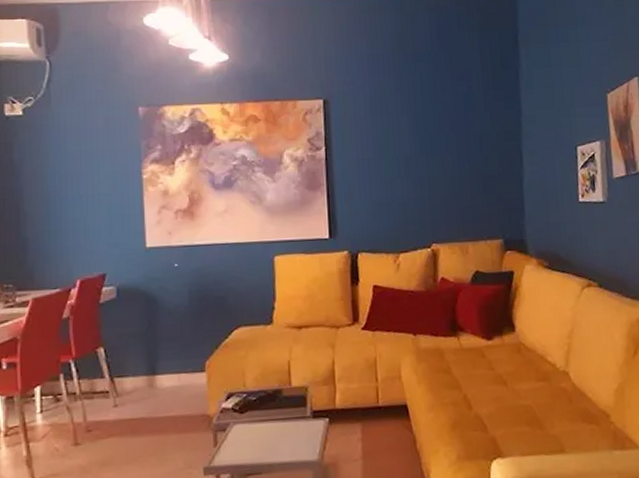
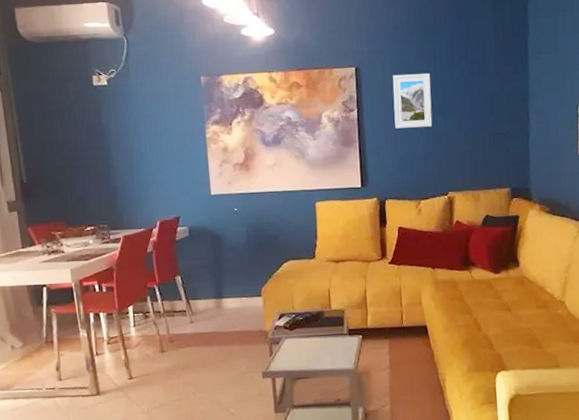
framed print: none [367,108,413,170] -> present [393,73,433,129]

